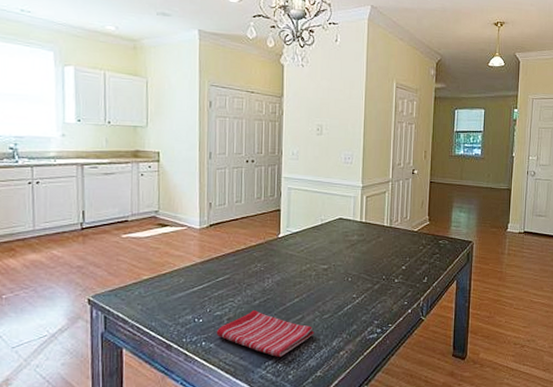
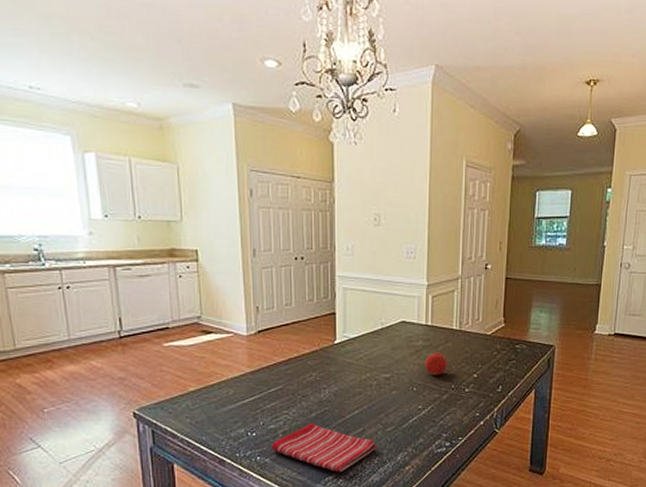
fruit: none [359,244,379,267] -> present [425,350,447,375]

